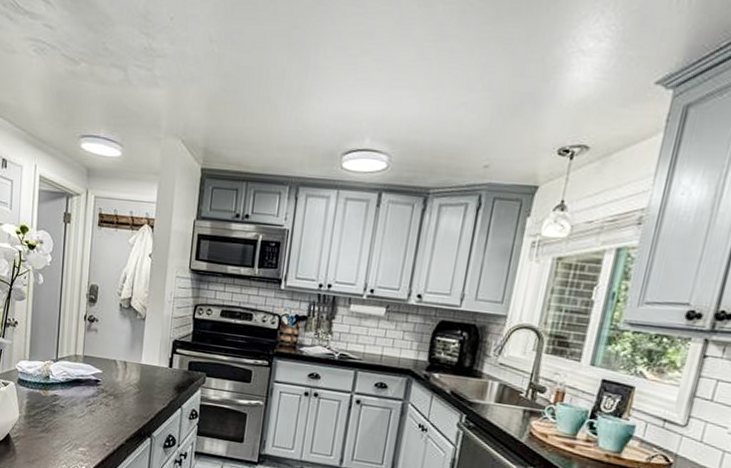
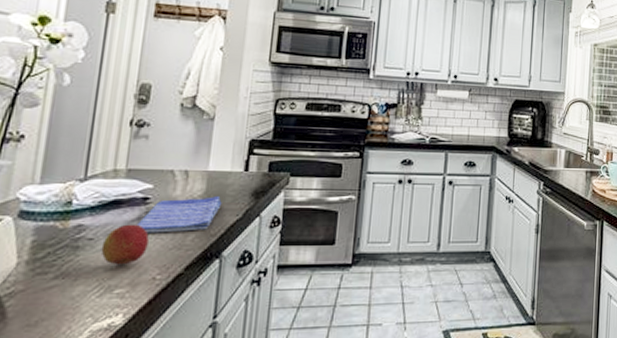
apple: none [69,399,100,430] -> present [101,224,149,265]
dish towel: none [91,384,152,413] -> present [136,196,222,233]

